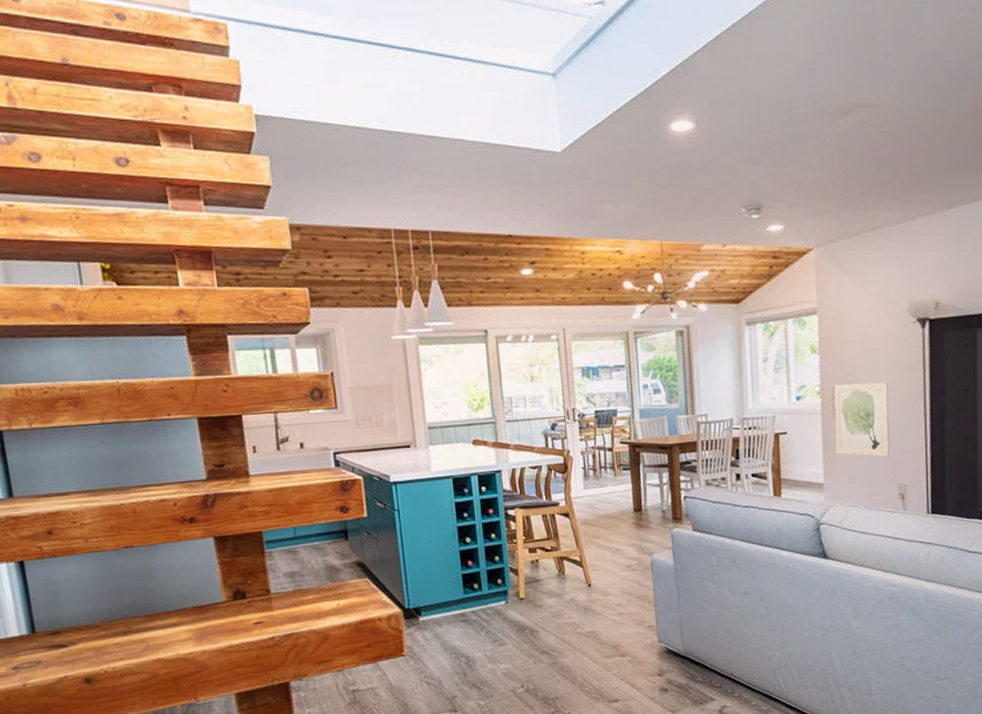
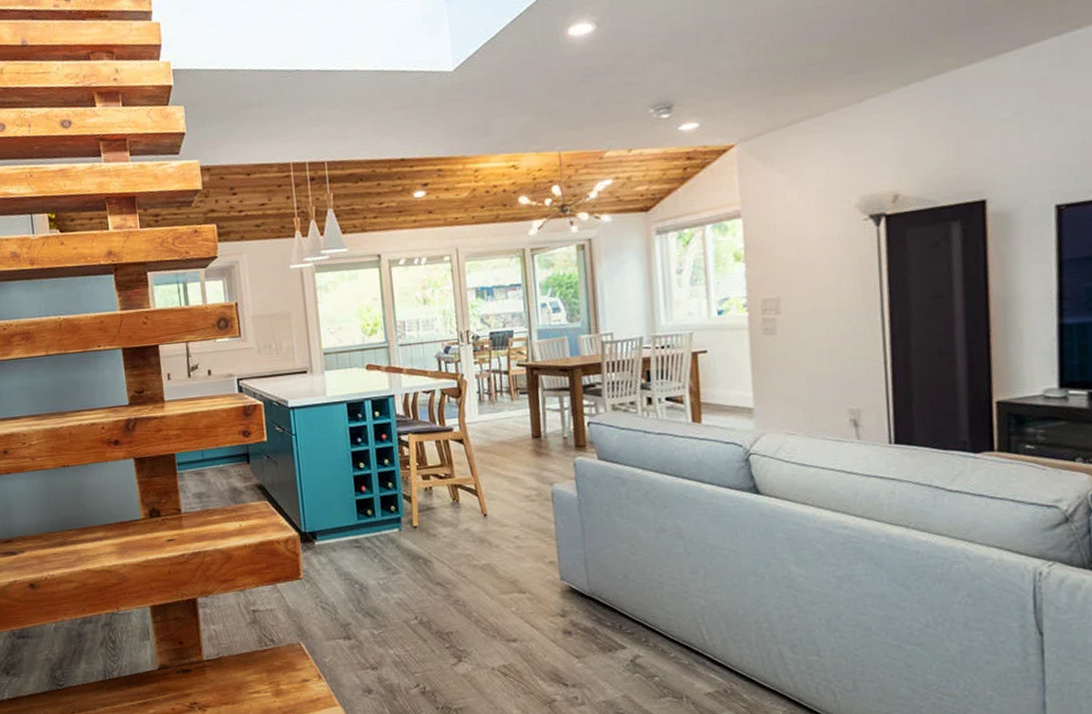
wall art: present [834,382,890,458] -> none [764,291,838,378]

